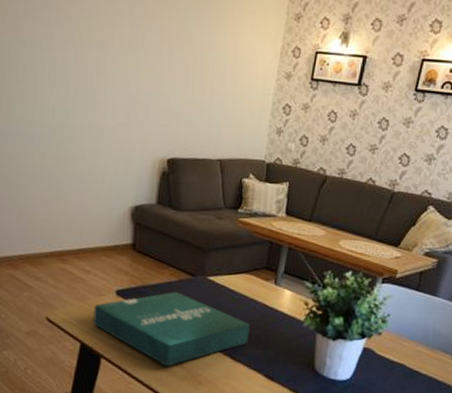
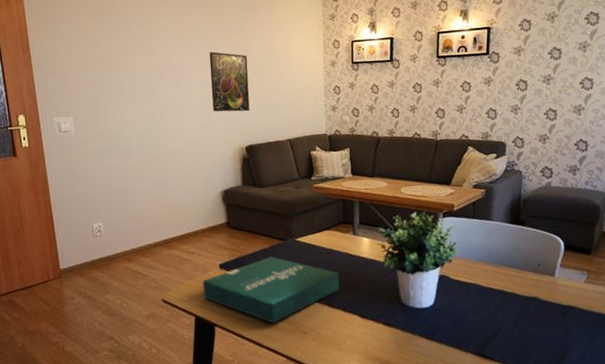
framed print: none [136,36,186,117] -> present [209,52,250,112]

